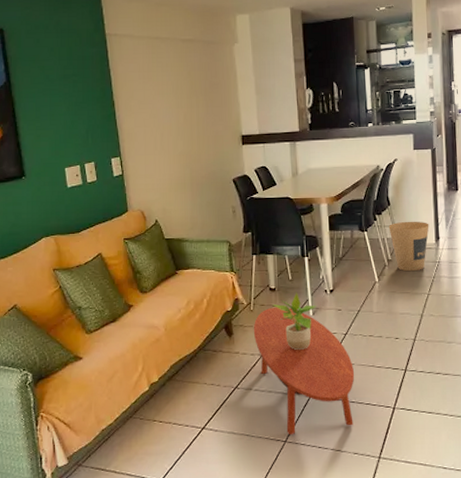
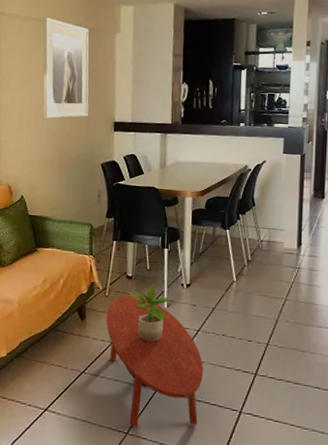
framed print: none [158,35,214,139] -> present [43,17,89,118]
trash can: present [388,221,429,272] -> none [251,223,292,275]

